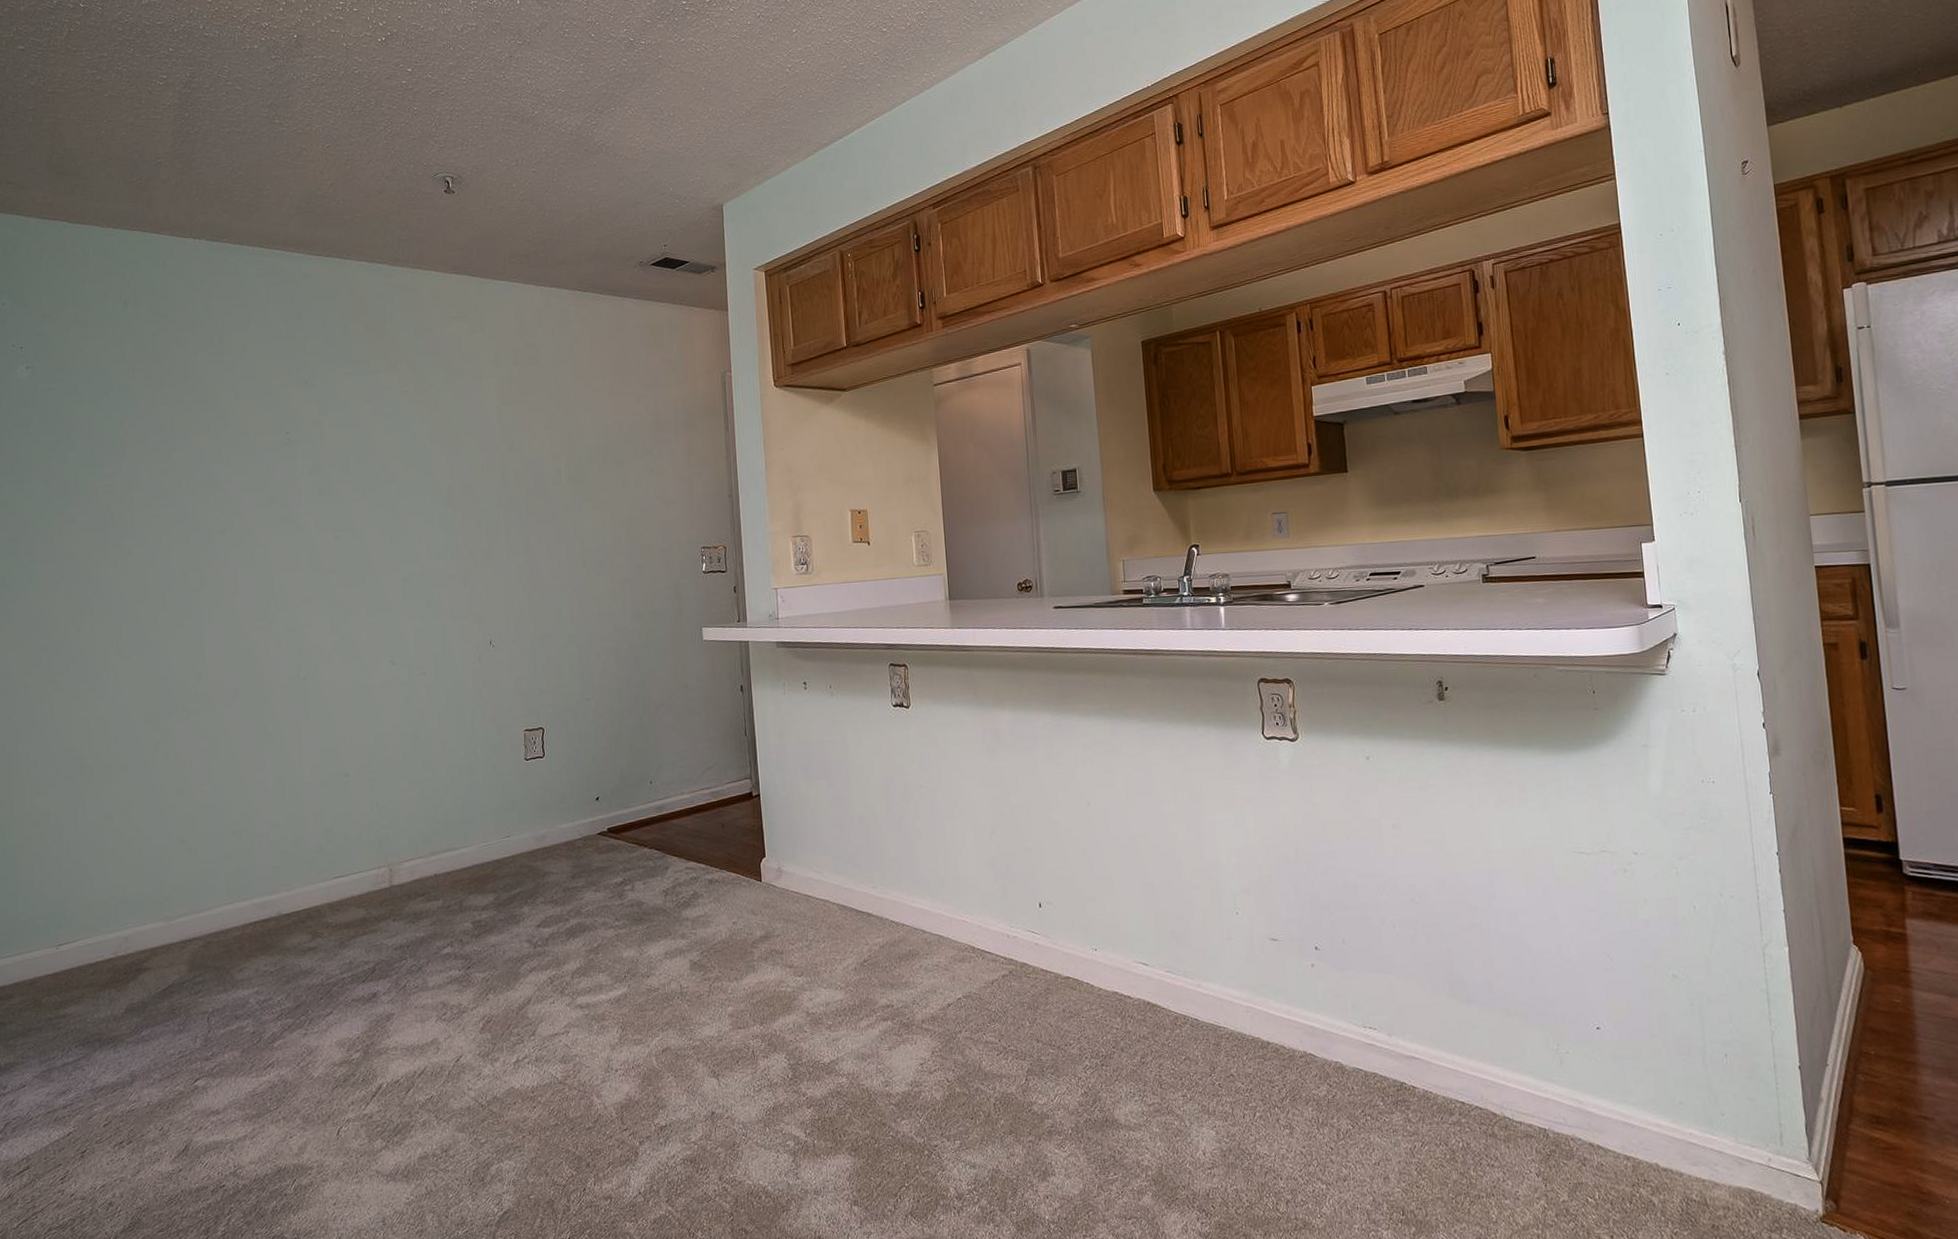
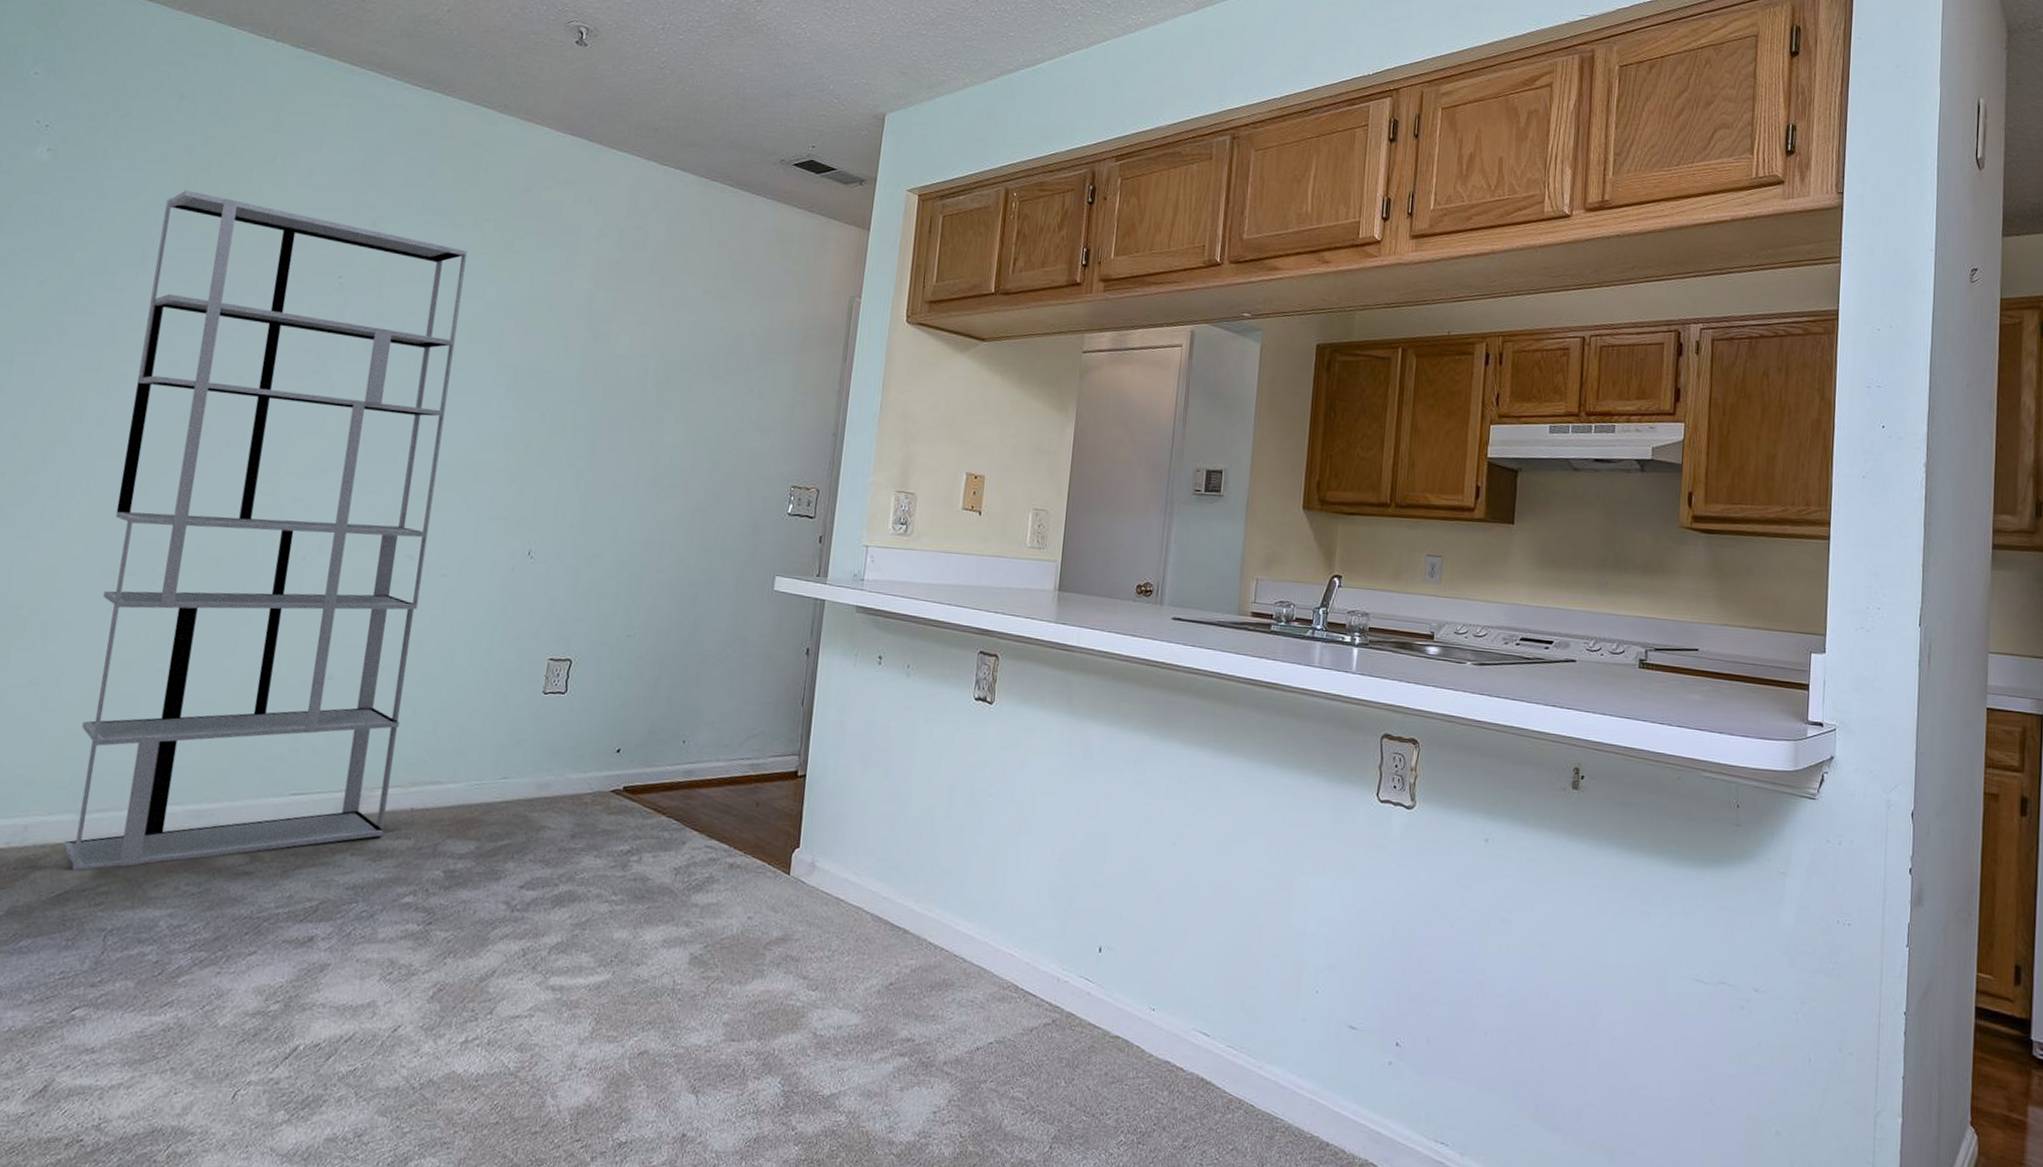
shelving unit: none [131,381,417,968] -> present [62,190,468,871]

